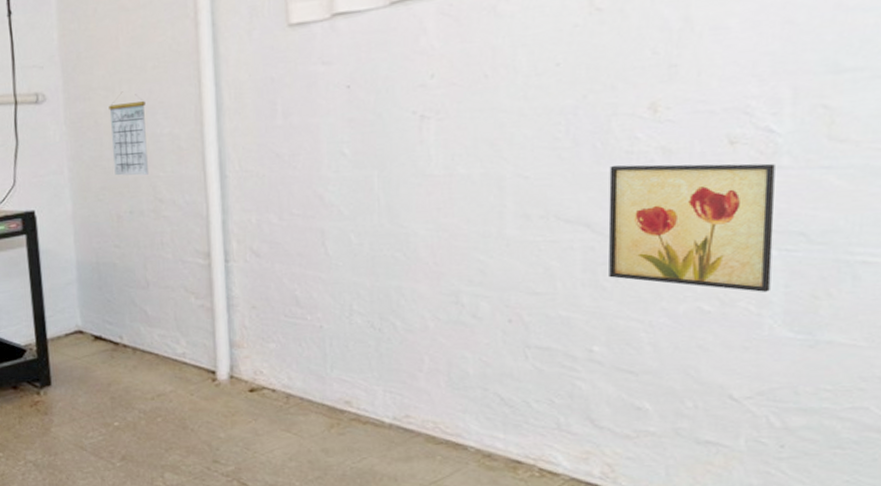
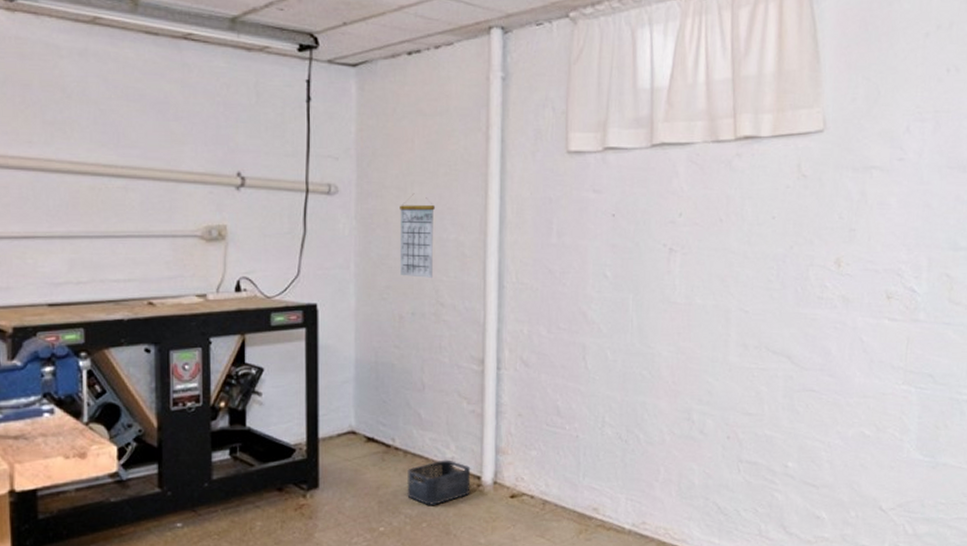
storage bin: none [138,355,206,400] -> present [407,459,471,505]
wall art: present [608,163,775,292] -> none [802,307,916,421]

